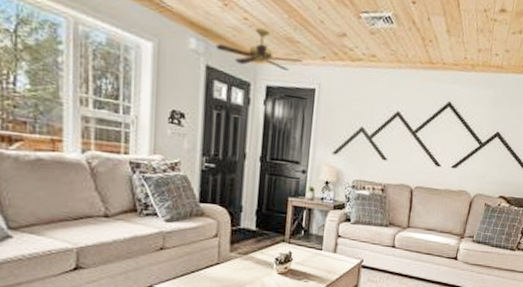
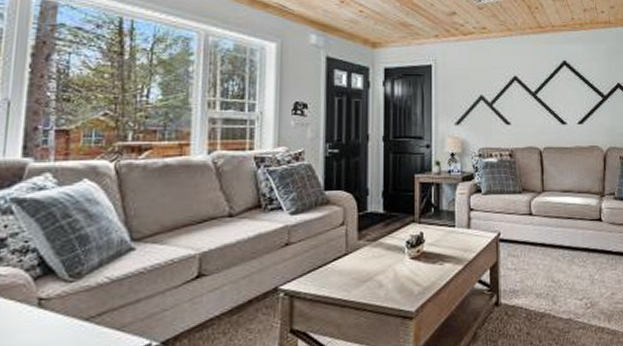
ceiling fan: present [215,27,303,71] -> none [334,17,418,52]

